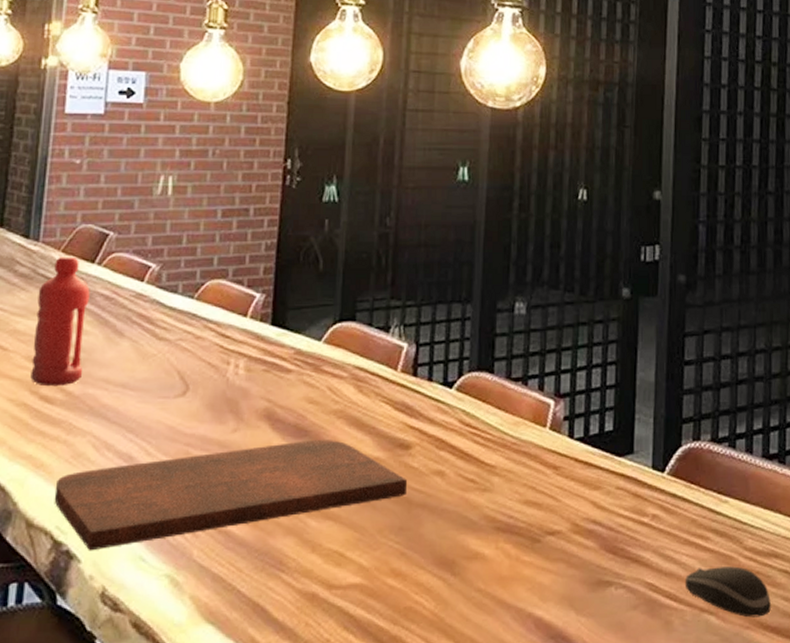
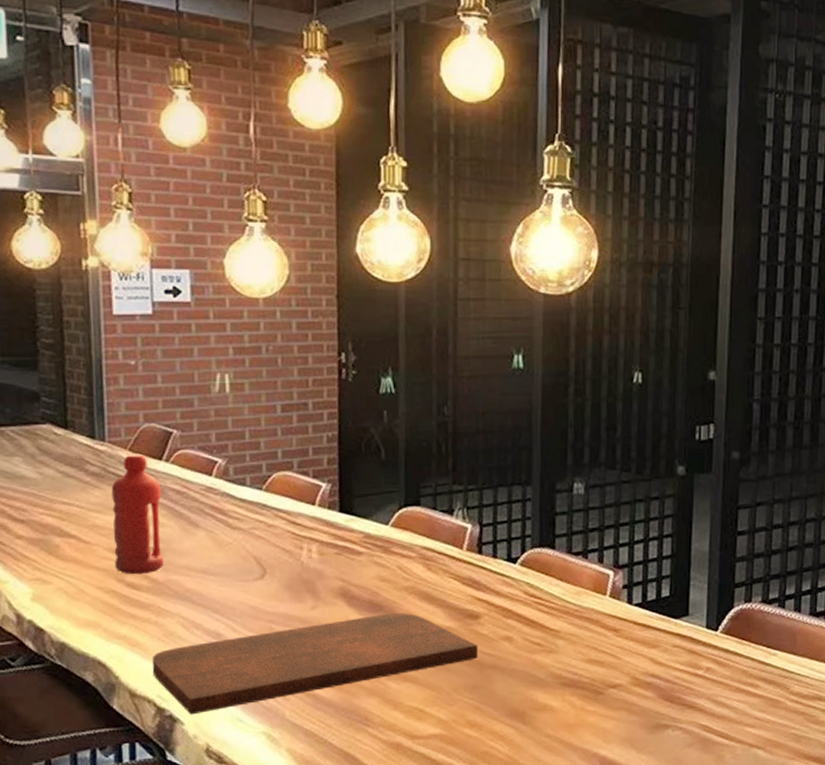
computer mouse: present [684,566,771,618] -> none [735,708,814,751]

